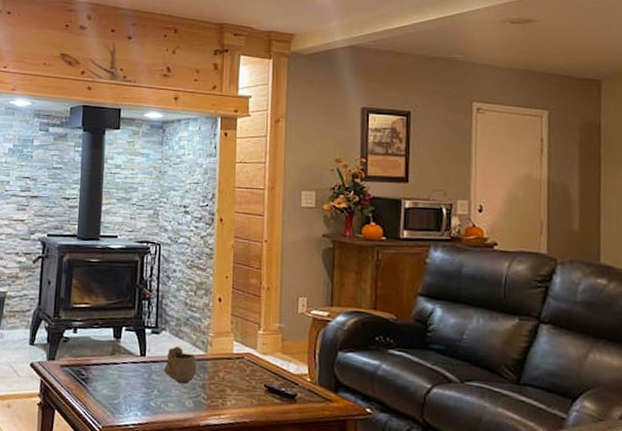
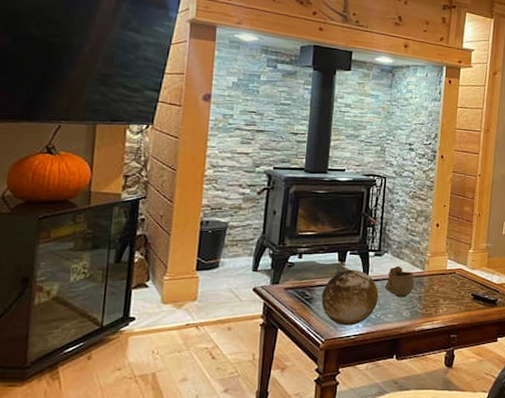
decorative orb: none [97,348,158,413] -> present [321,270,379,326]

